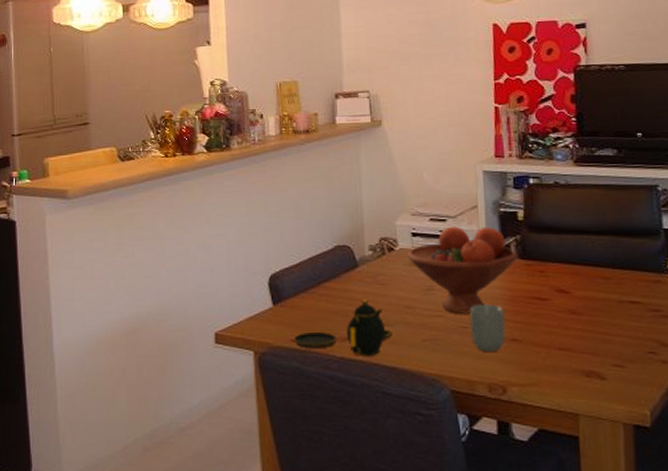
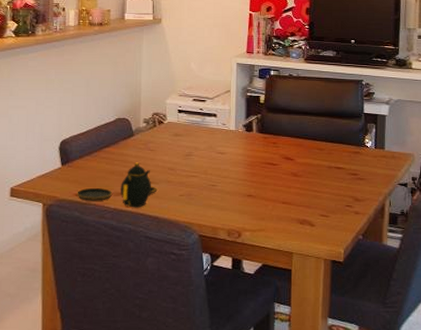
fruit bowl: present [407,226,517,314] -> none [173,105,257,175]
cup: present [469,305,506,351] -> none [217,168,244,204]

